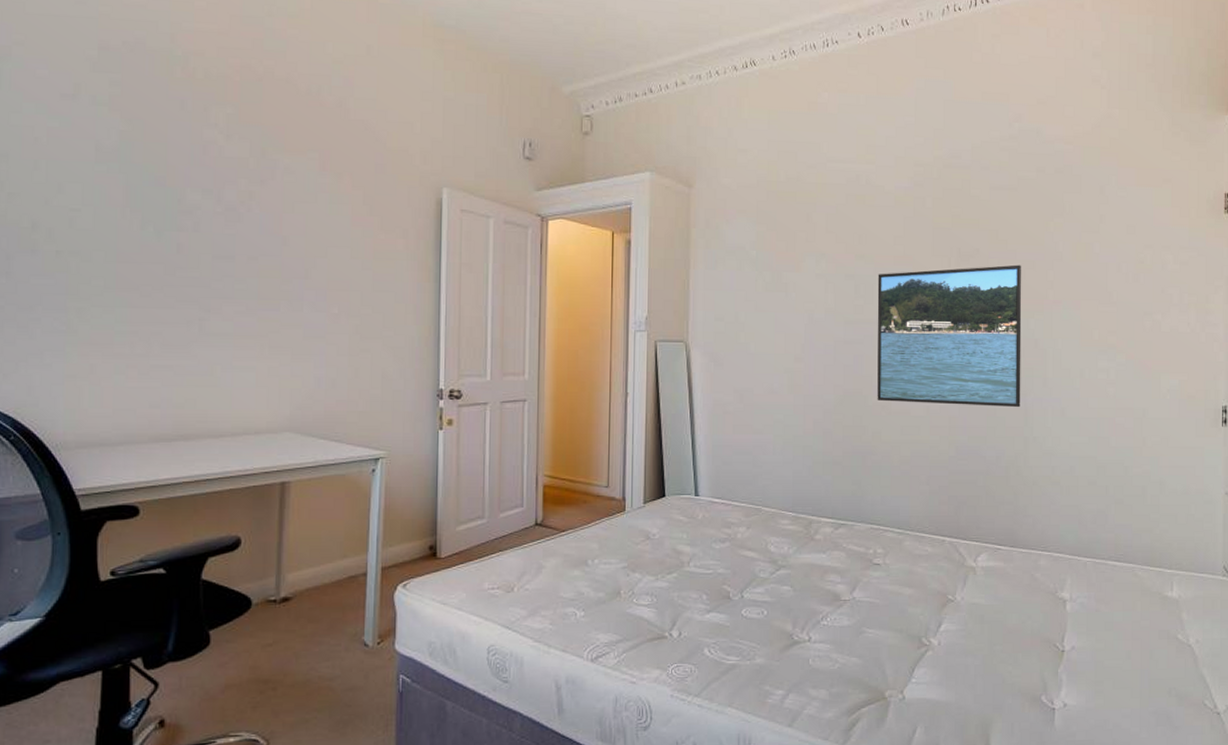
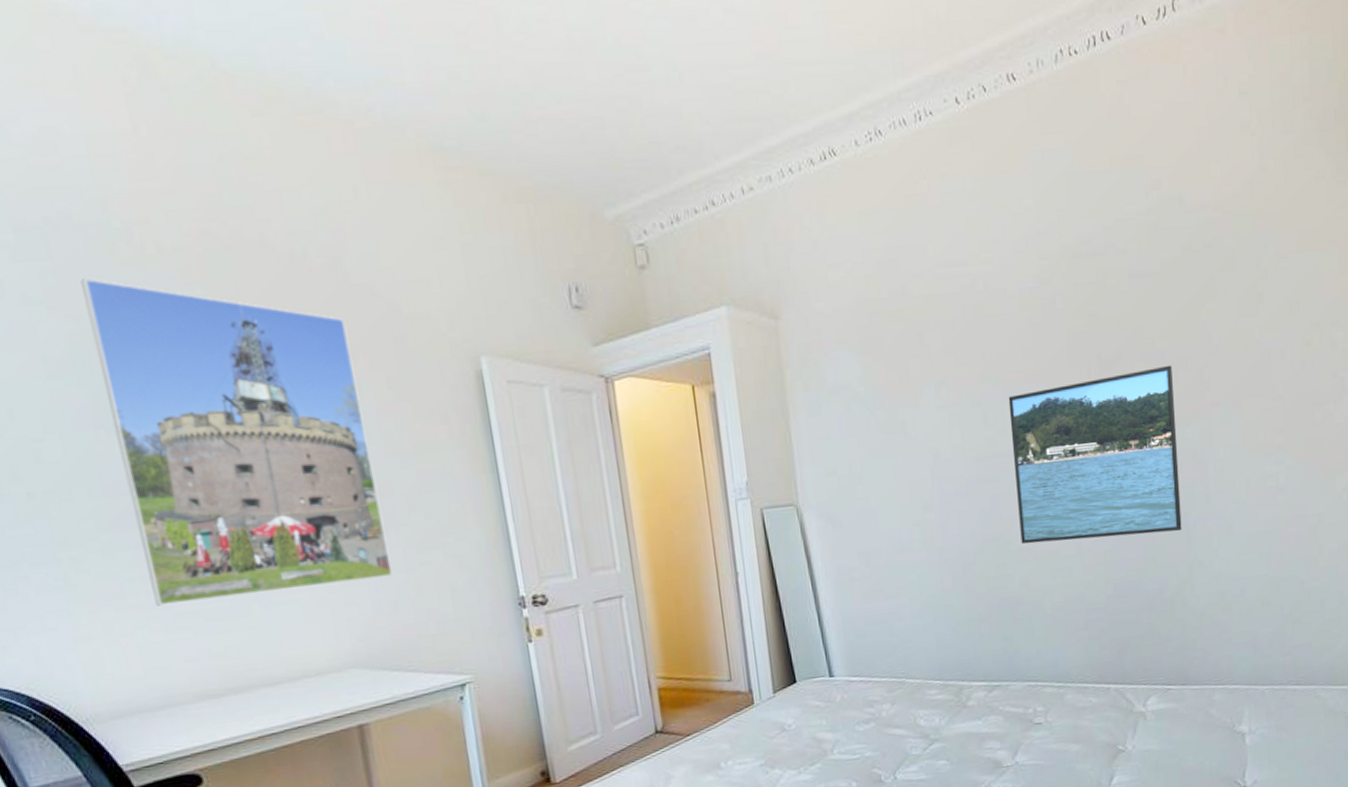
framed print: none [136,90,340,358] -> present [81,278,393,606]

